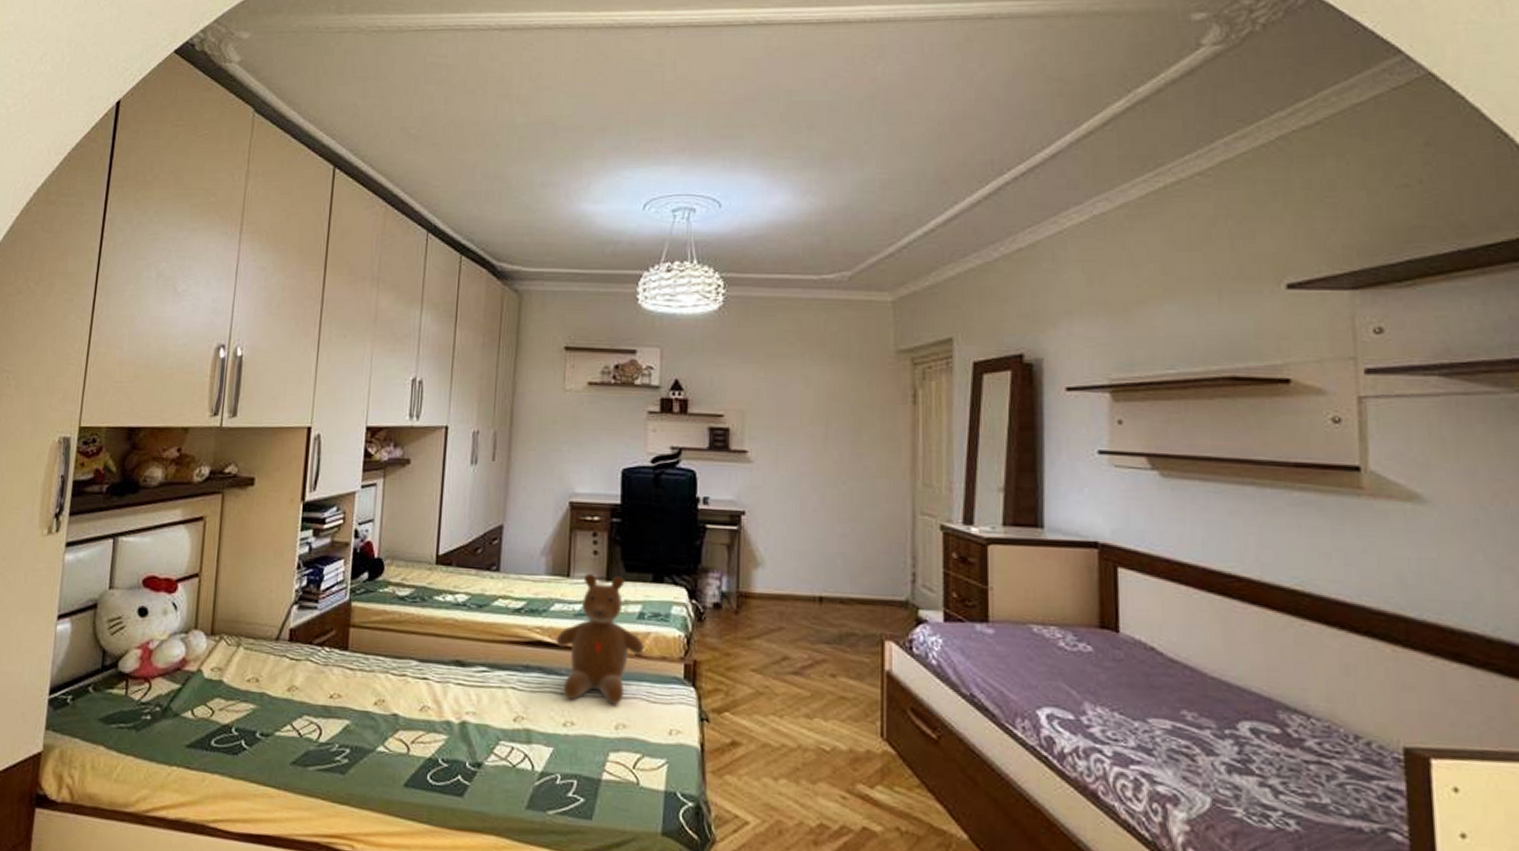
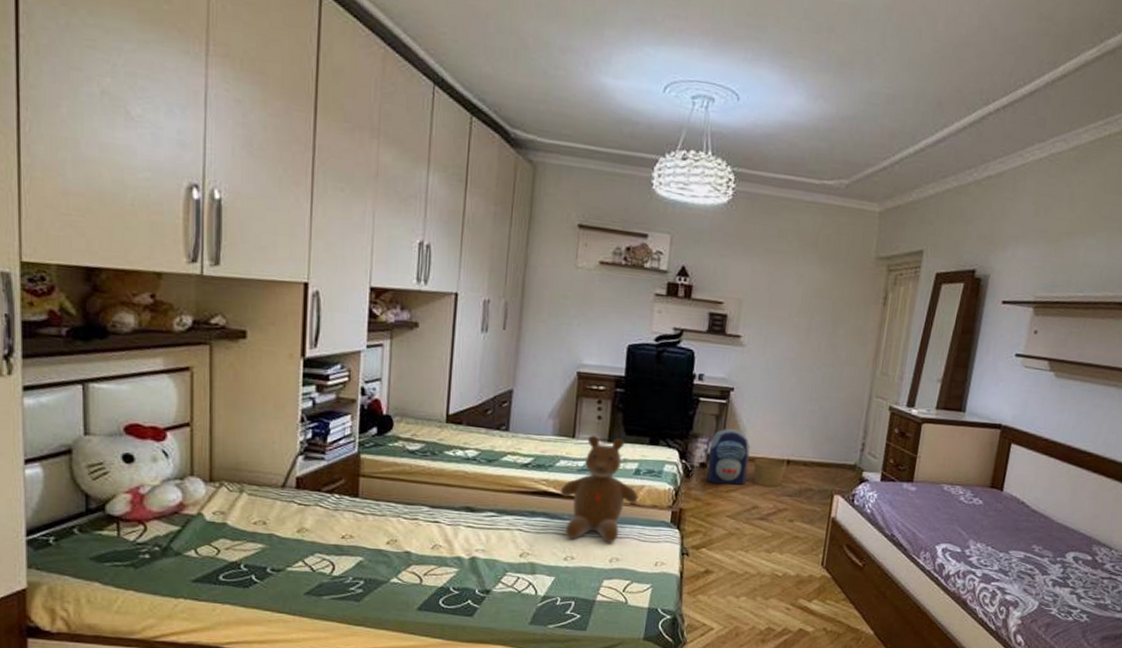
backpack: none [722,559,772,630] -> present [706,428,751,485]
basket: none [778,595,819,633] -> present [753,458,787,488]

